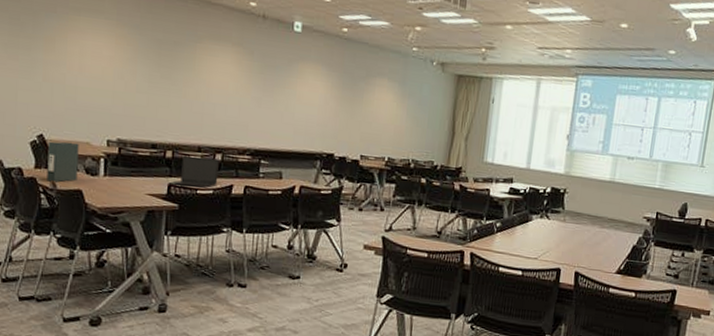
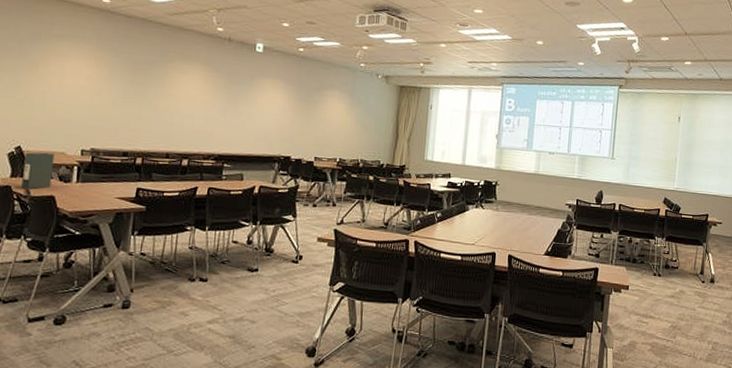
laptop: present [168,156,219,188] -> none [136,162,185,190]

